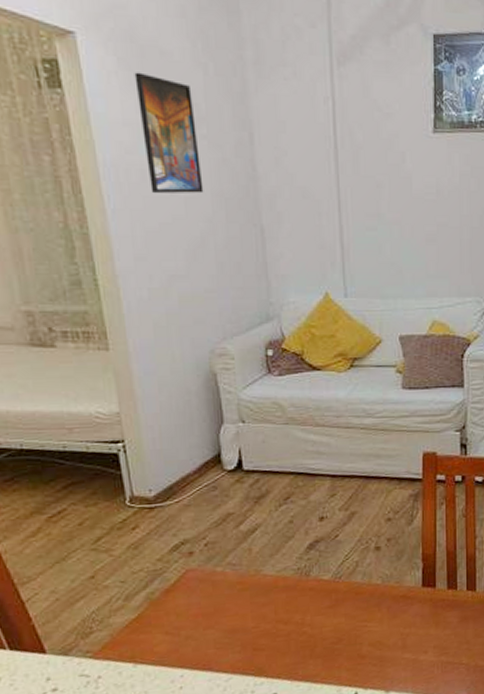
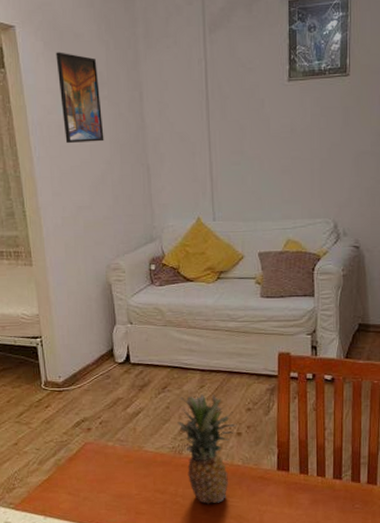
fruit: none [303,503,376,632] -> present [177,394,237,504]

